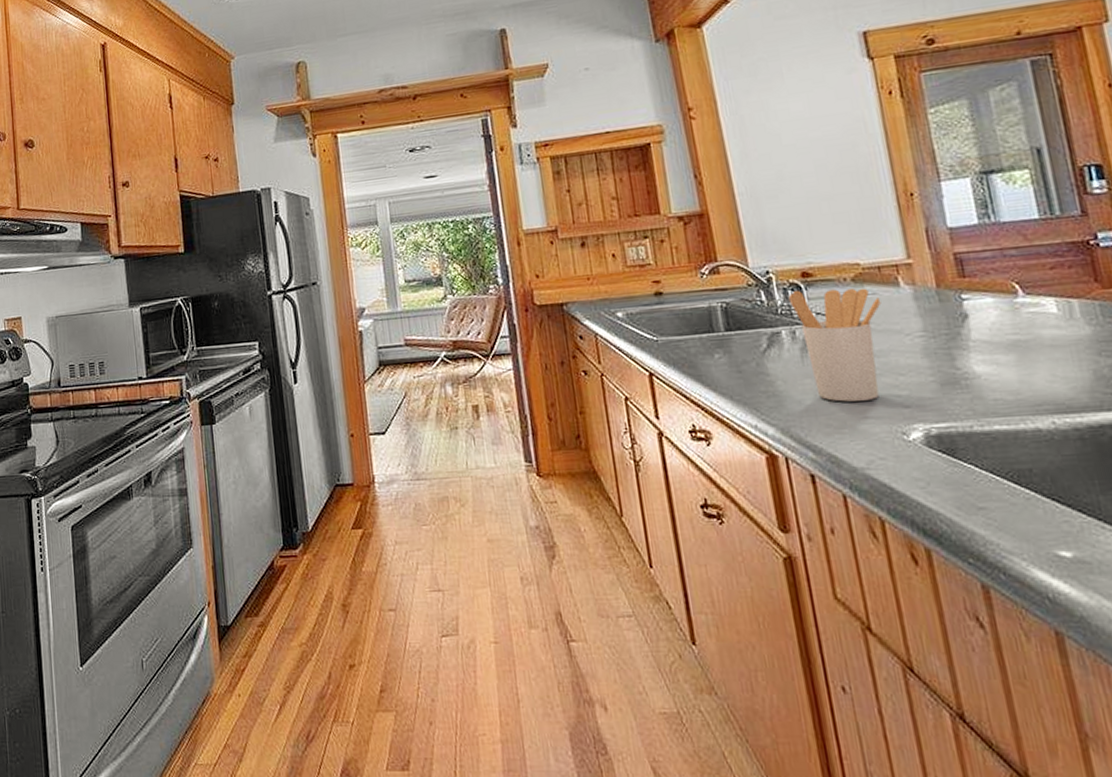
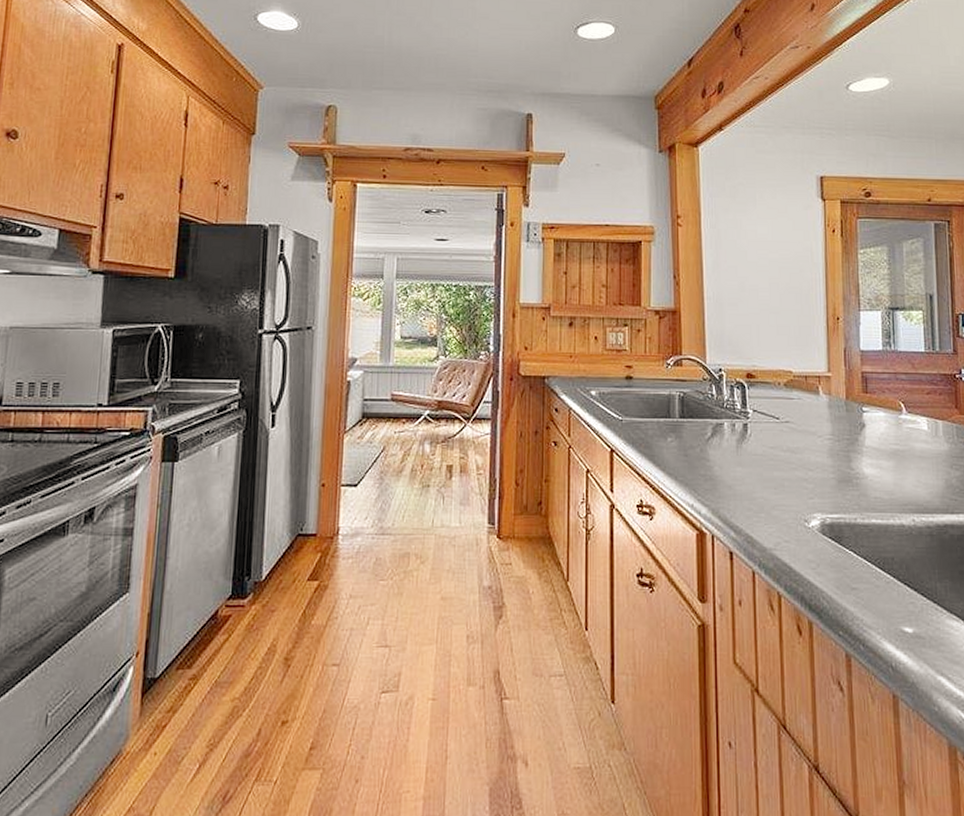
utensil holder: present [788,288,881,402] -> none [733,388,804,490]

